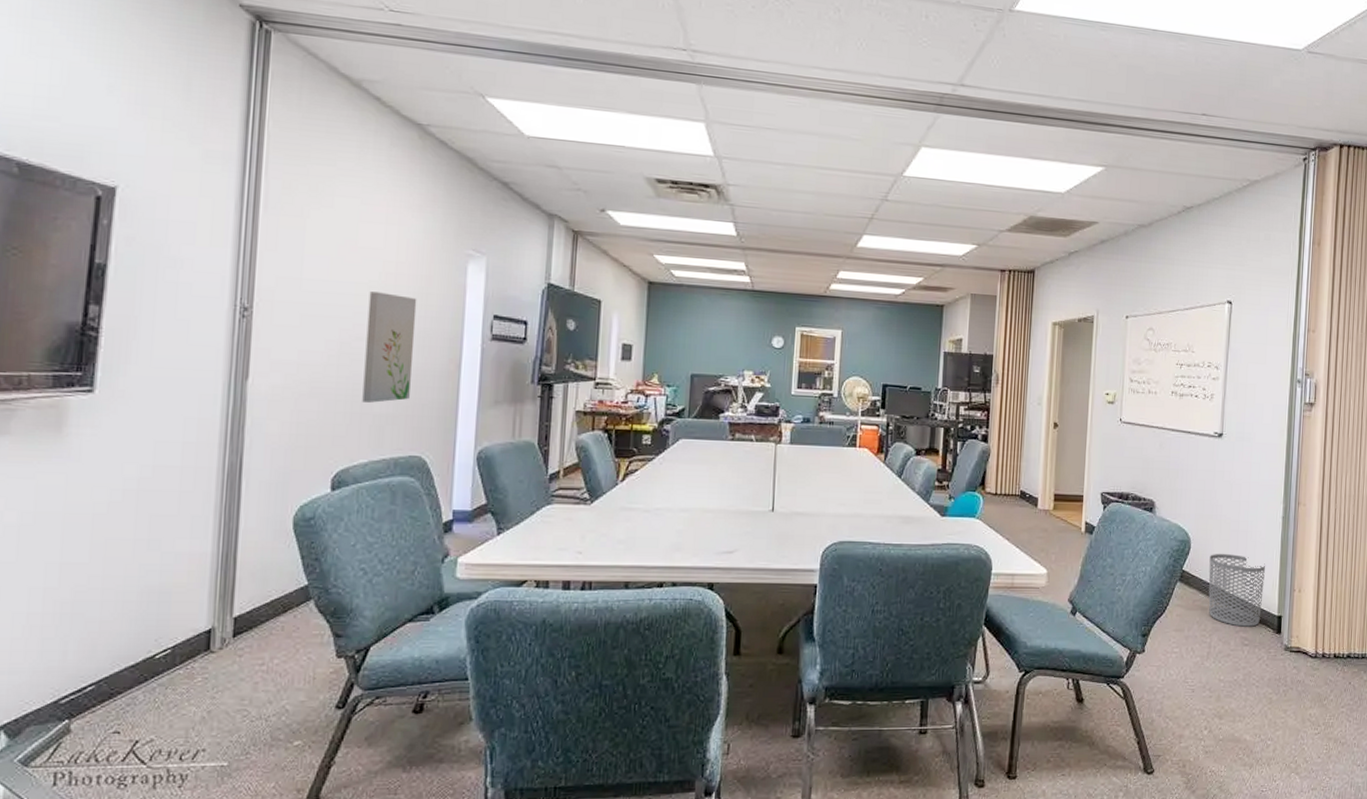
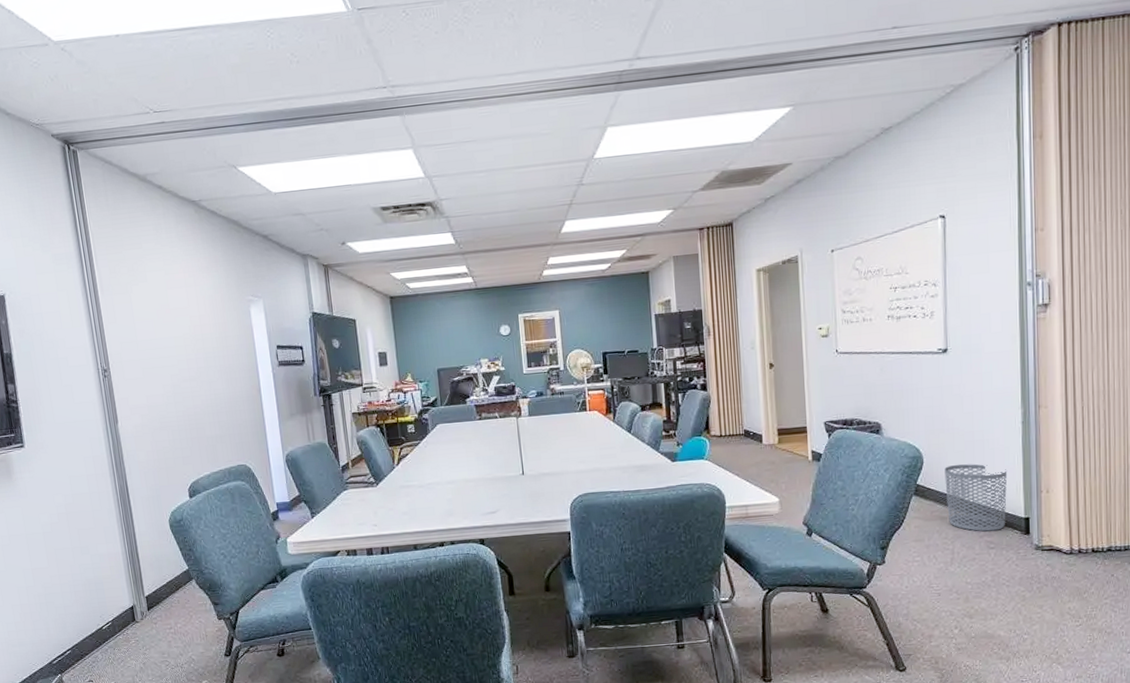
wall art: present [362,291,417,403] -> none [185,341,229,429]

